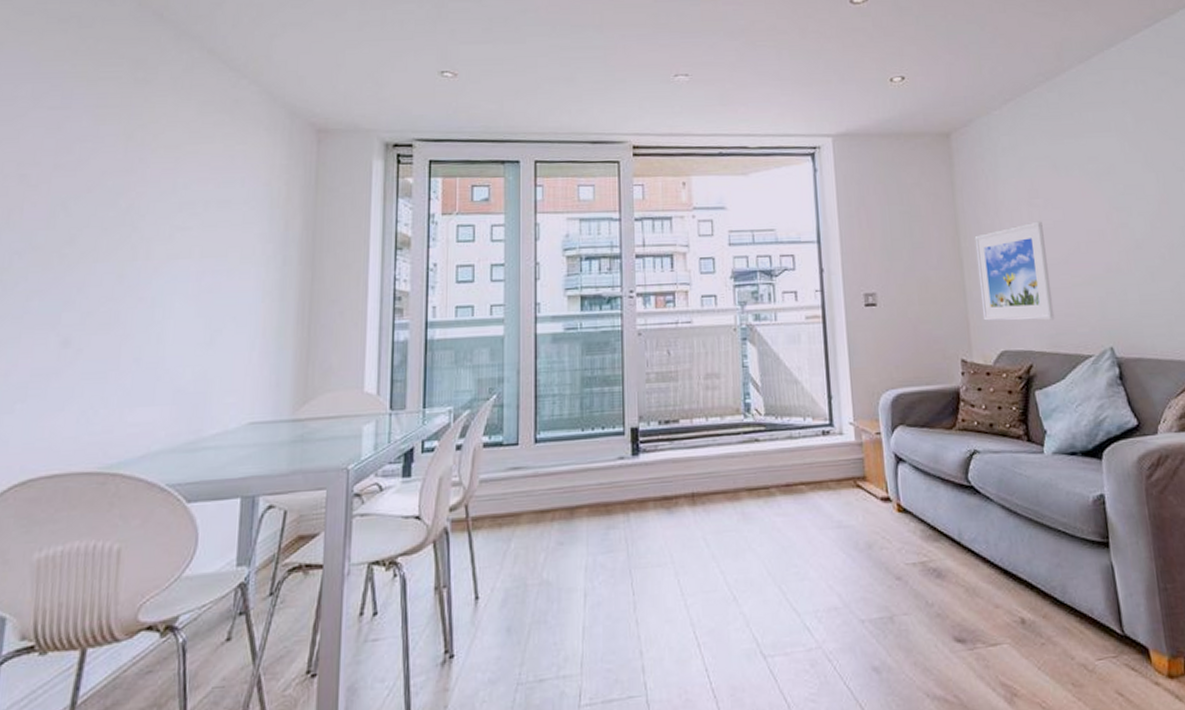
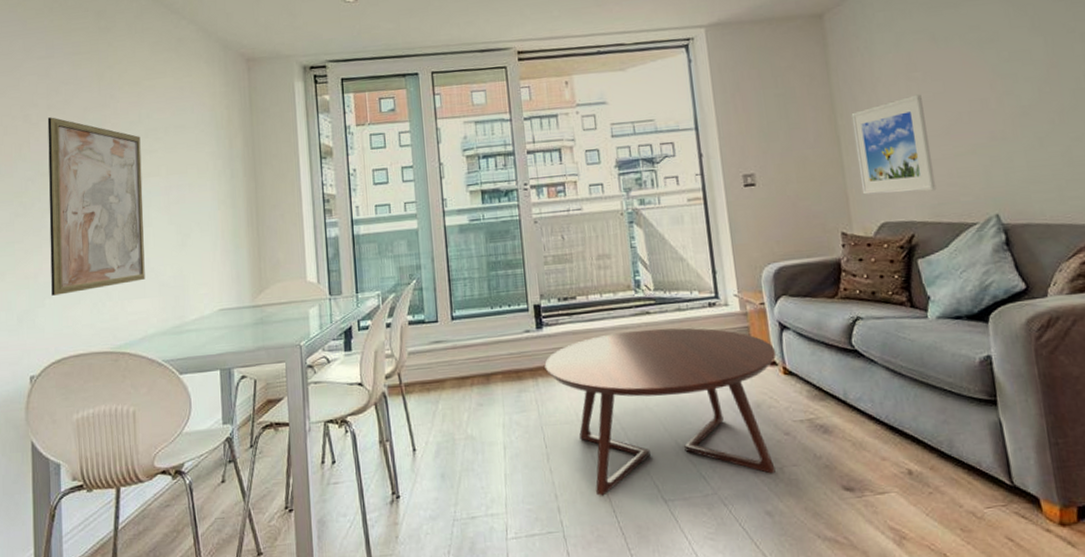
wall art: none [25,179,172,399] -> present [47,117,145,296]
coffee table: none [638,458,891,652] -> present [544,328,777,496]

